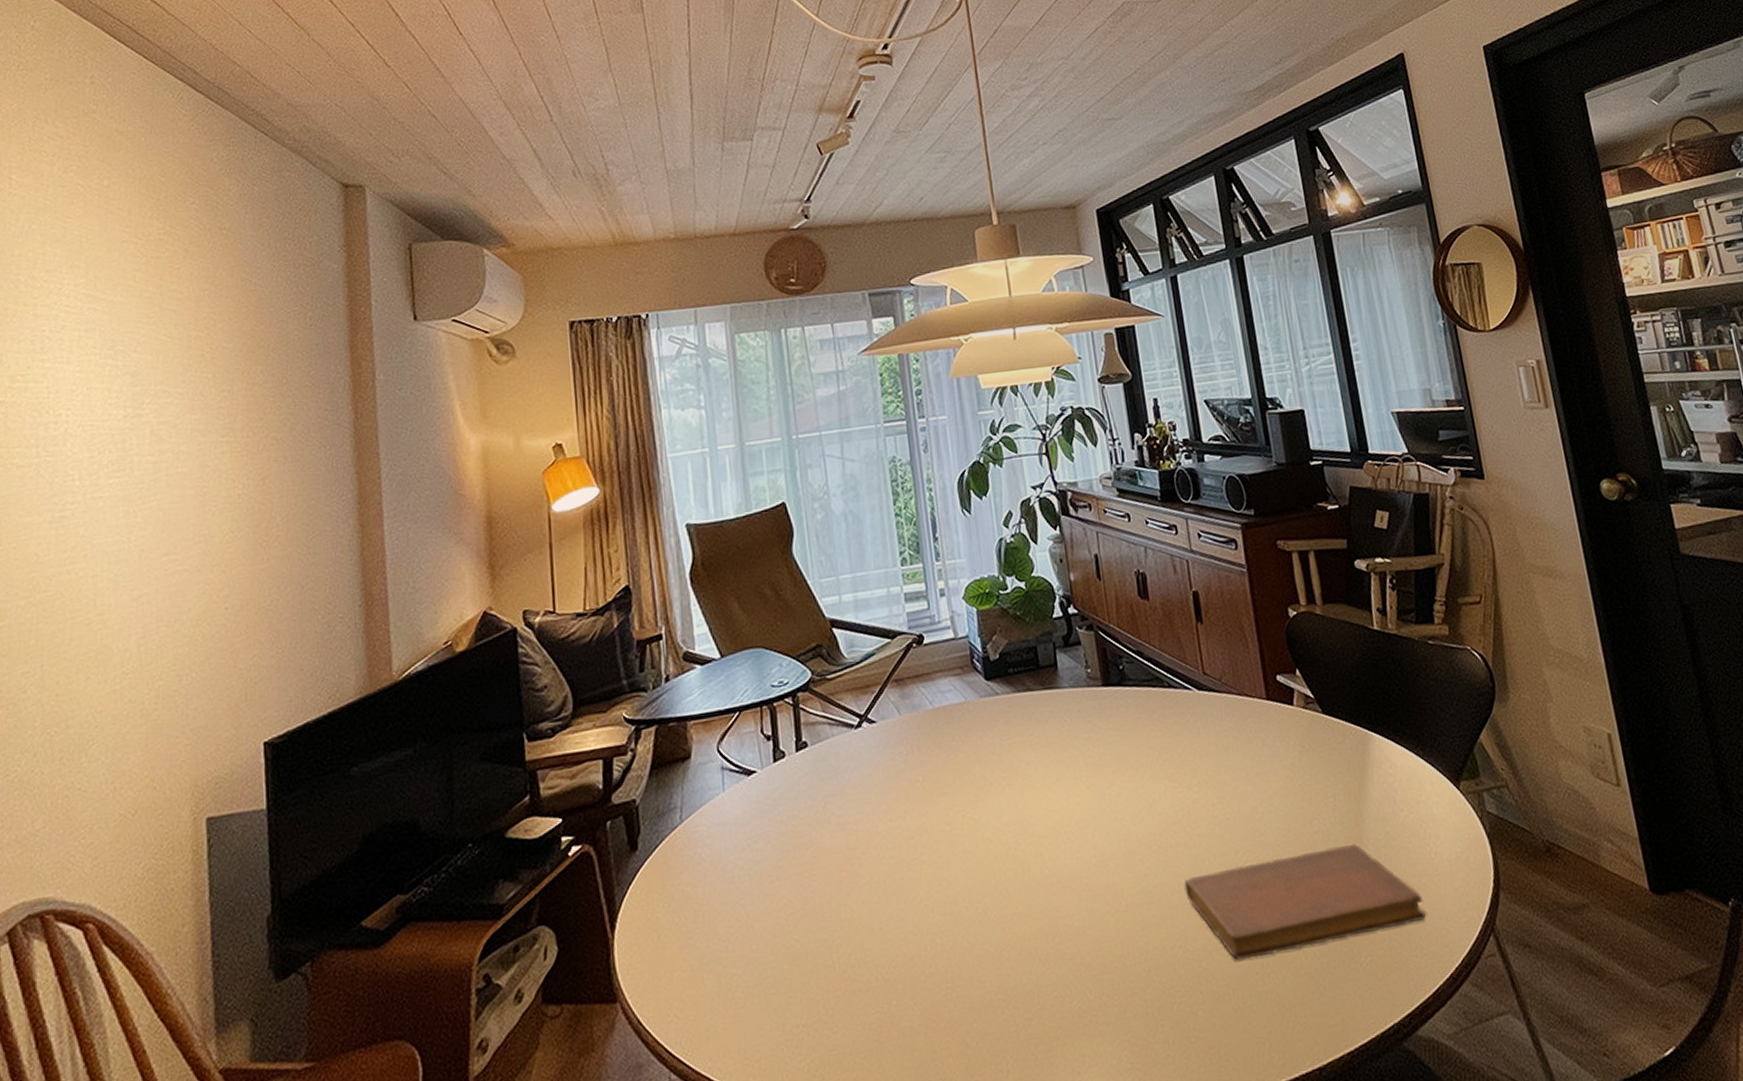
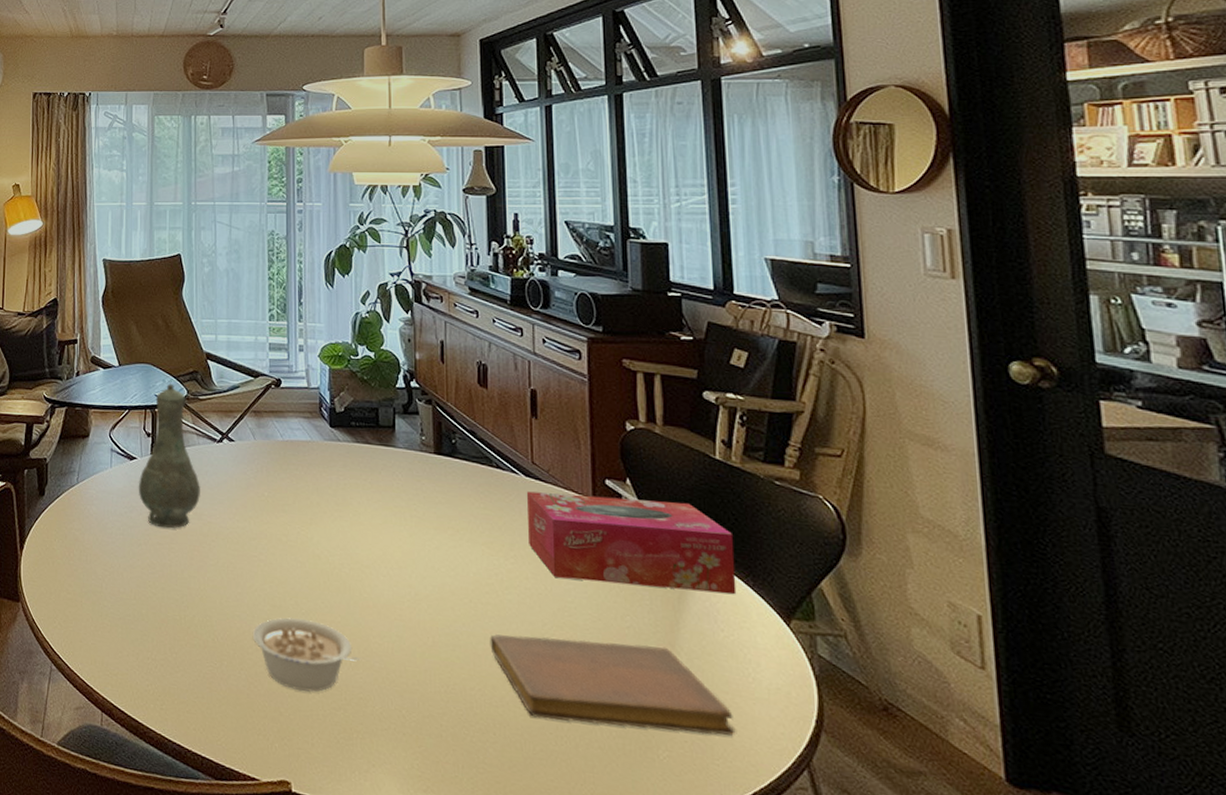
vase: none [761,667,842,854] -> present [138,383,201,529]
legume: none [922,918,1051,1011] -> present [252,617,361,692]
tissue box: none [1201,683,1410,796] -> present [526,491,737,594]

